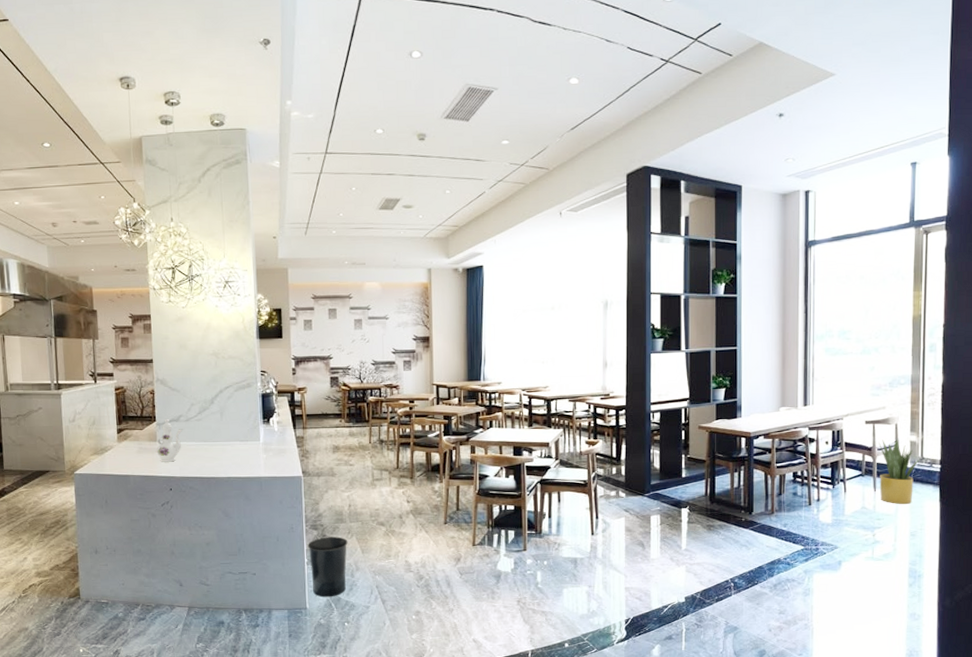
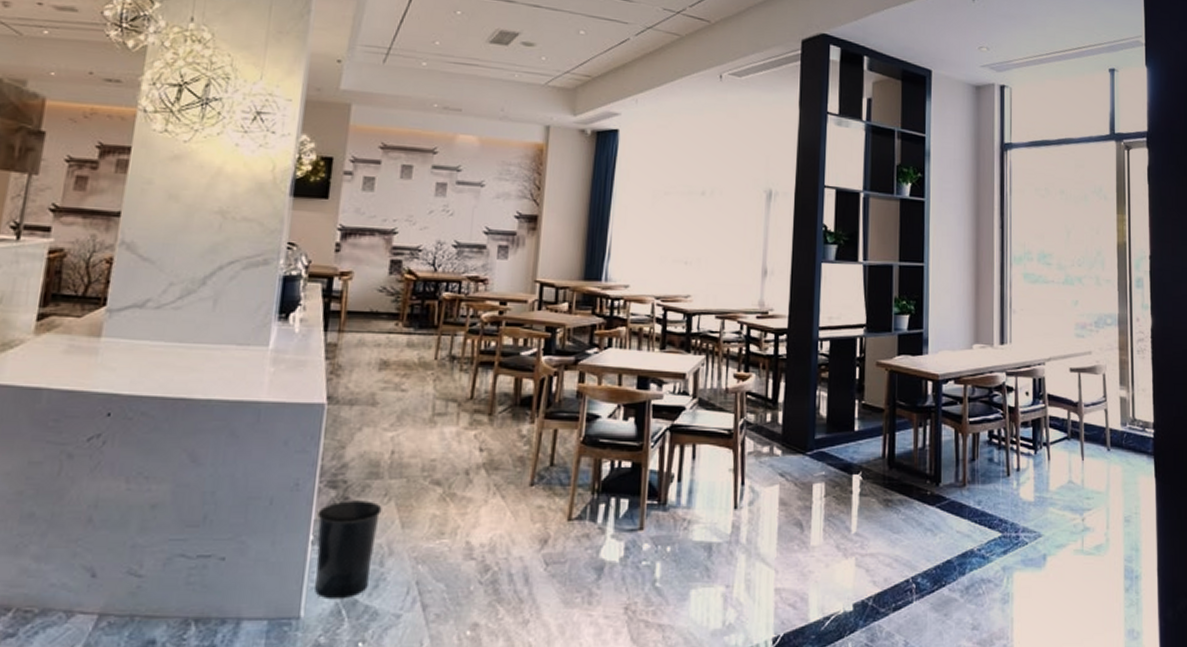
ewer: present [156,418,183,462] -> none [96,302,149,371]
planter: present [878,439,920,504] -> none [1085,393,1132,479]

